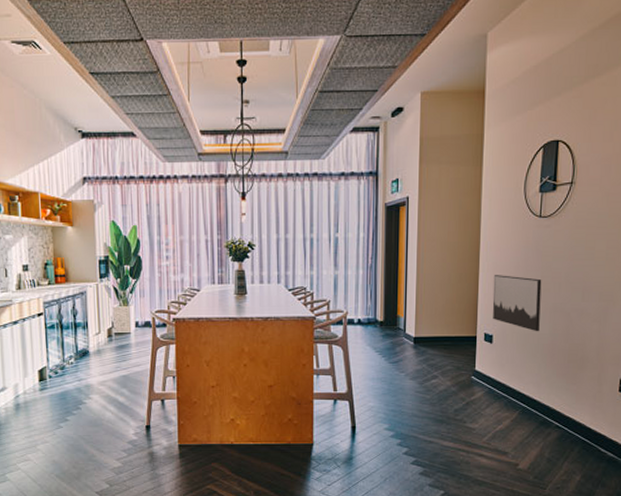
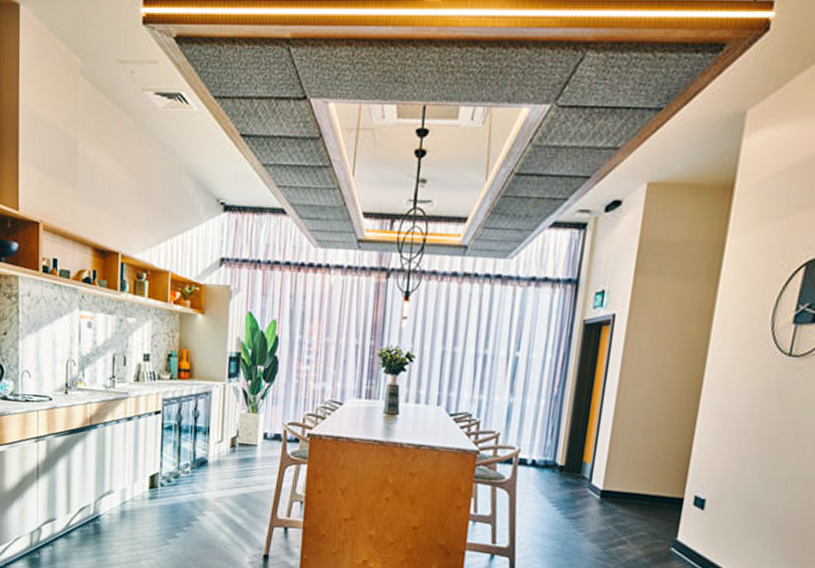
wall art: present [492,275,542,332] -> none [708,424,782,503]

